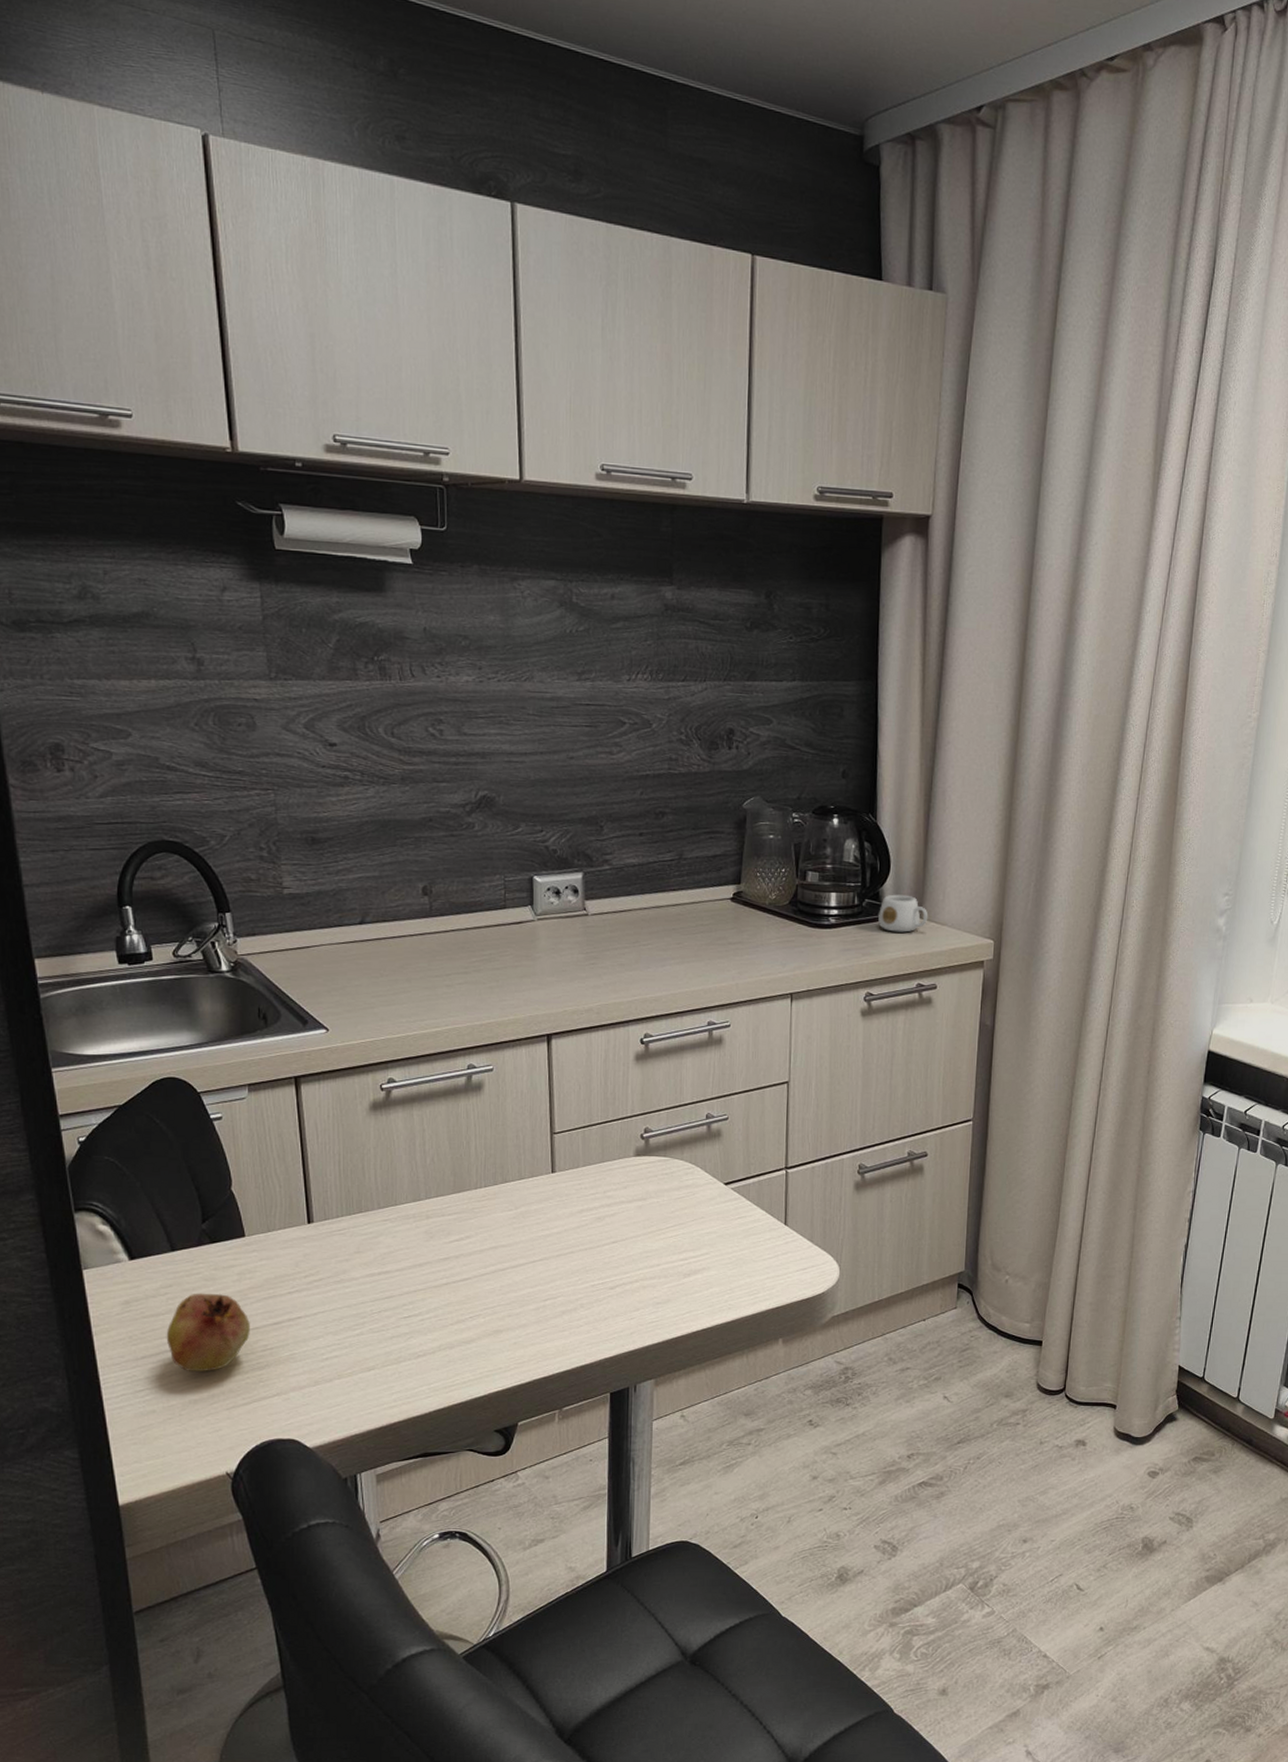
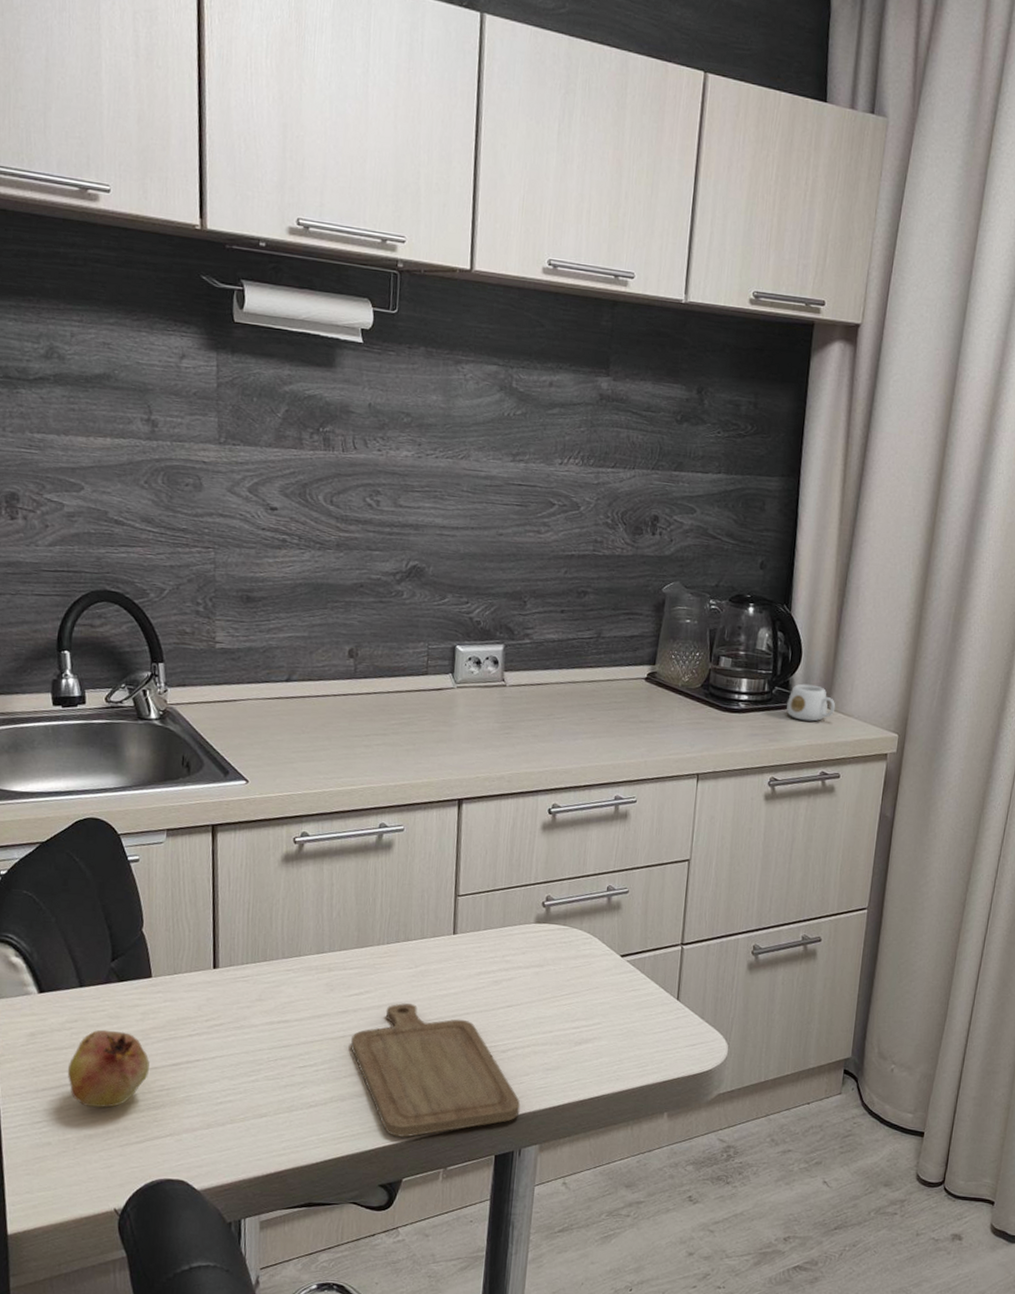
chopping board: none [454,1246,633,1381] -> present [350,1003,521,1137]

